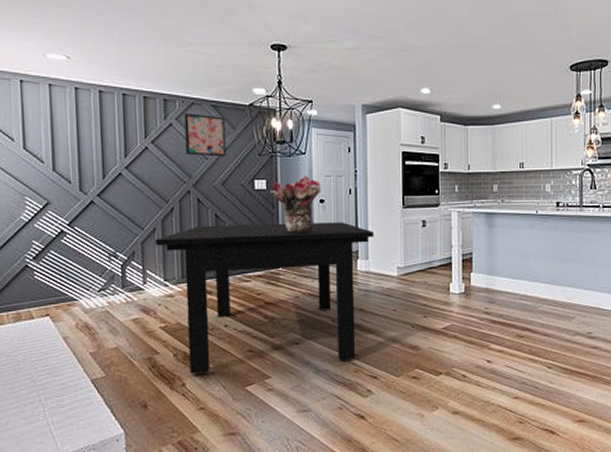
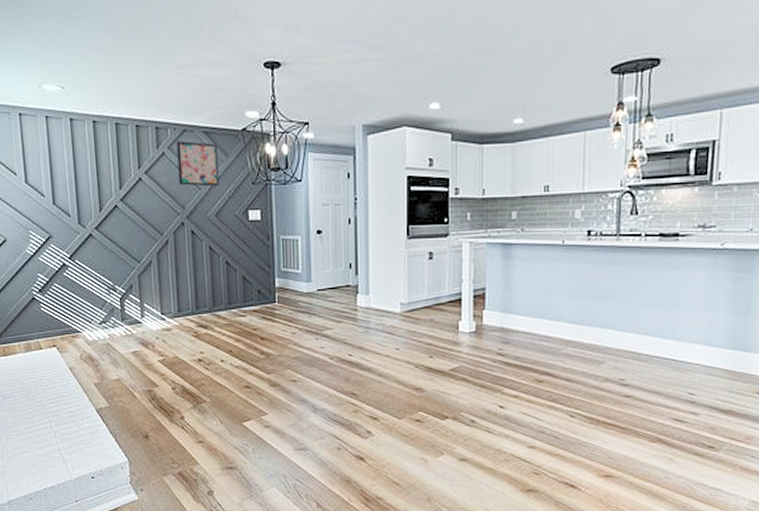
dining table: present [155,222,375,374] -> none [152,254,376,407]
bouquet: present [269,175,322,234] -> none [264,204,319,267]

